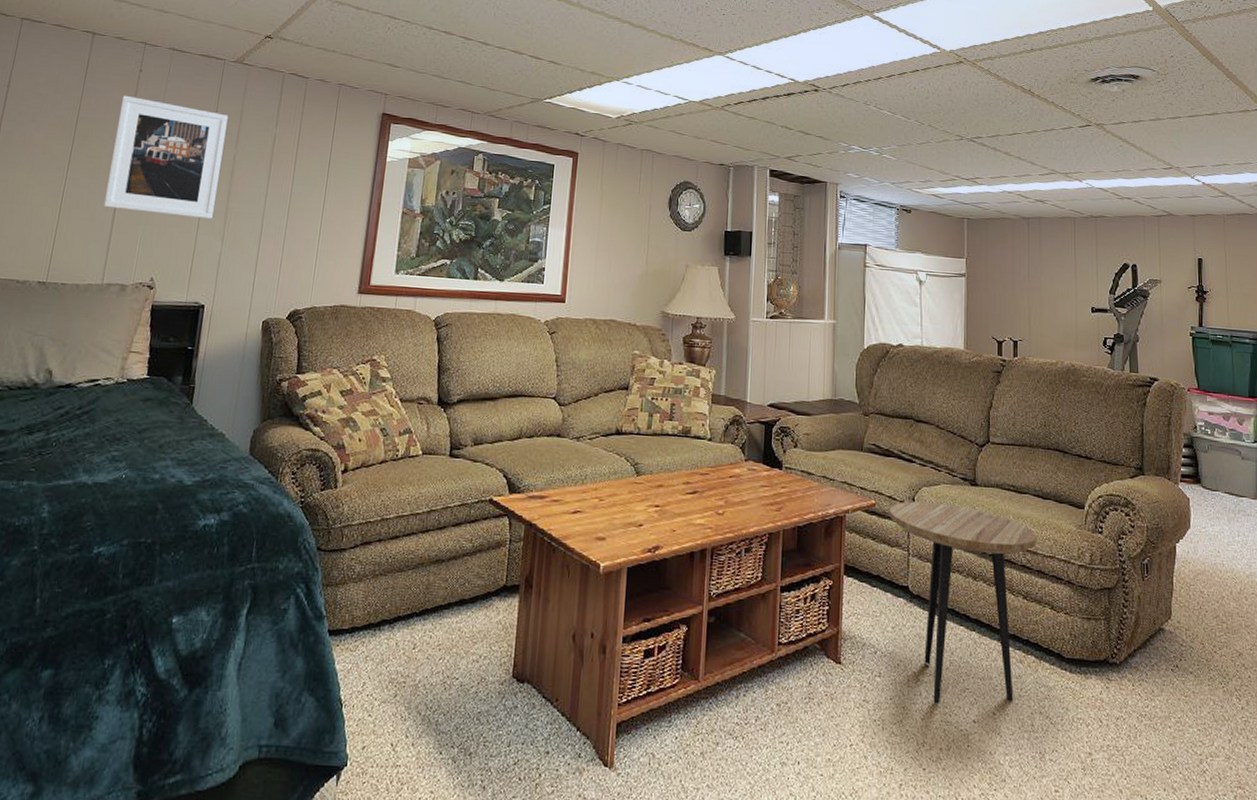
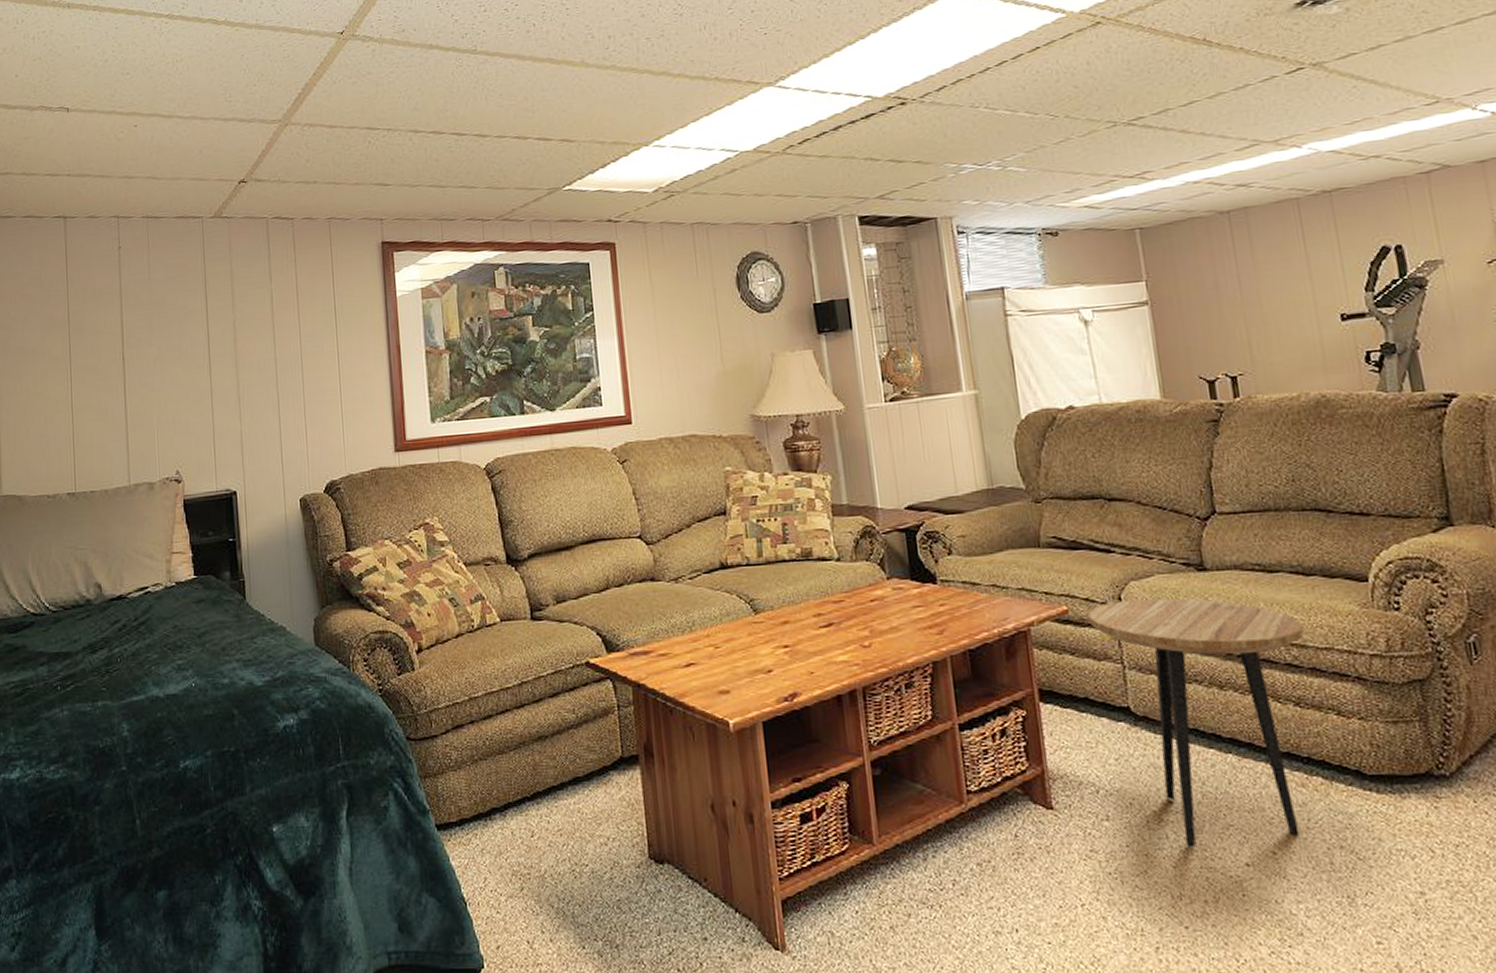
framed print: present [103,95,228,219] -> none [107,277,225,404]

